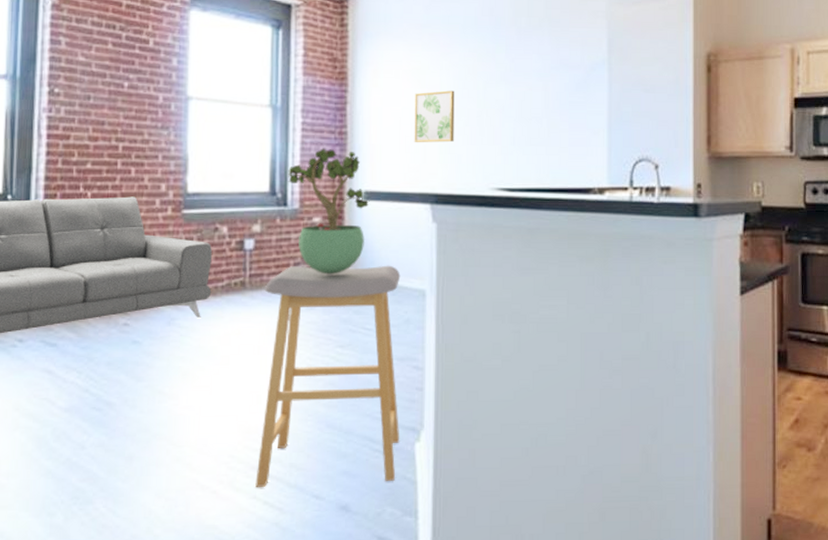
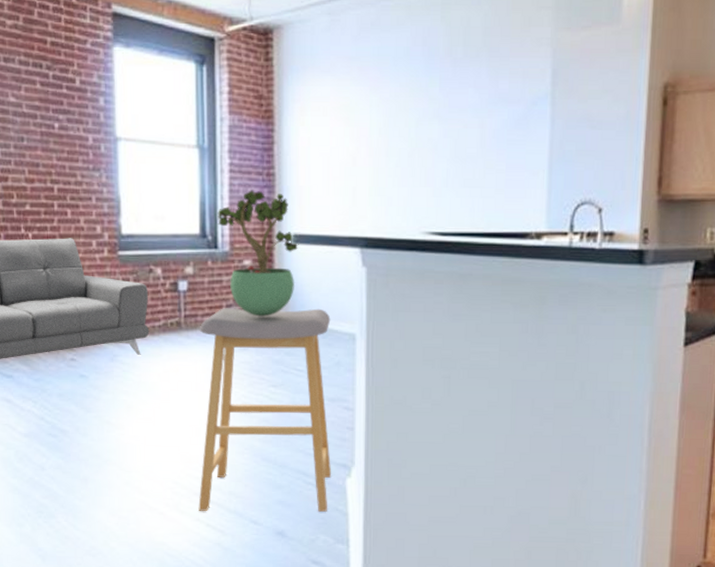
wall art: present [414,90,455,143] -> none [343,129,385,185]

